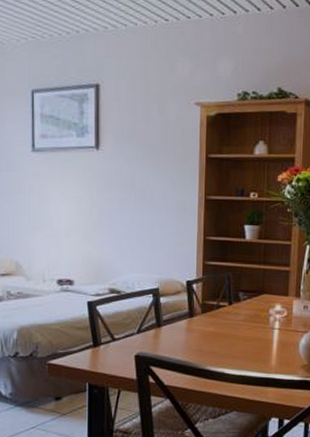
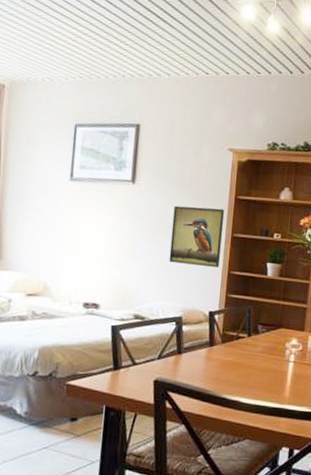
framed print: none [141,169,196,233] -> present [169,205,225,267]

